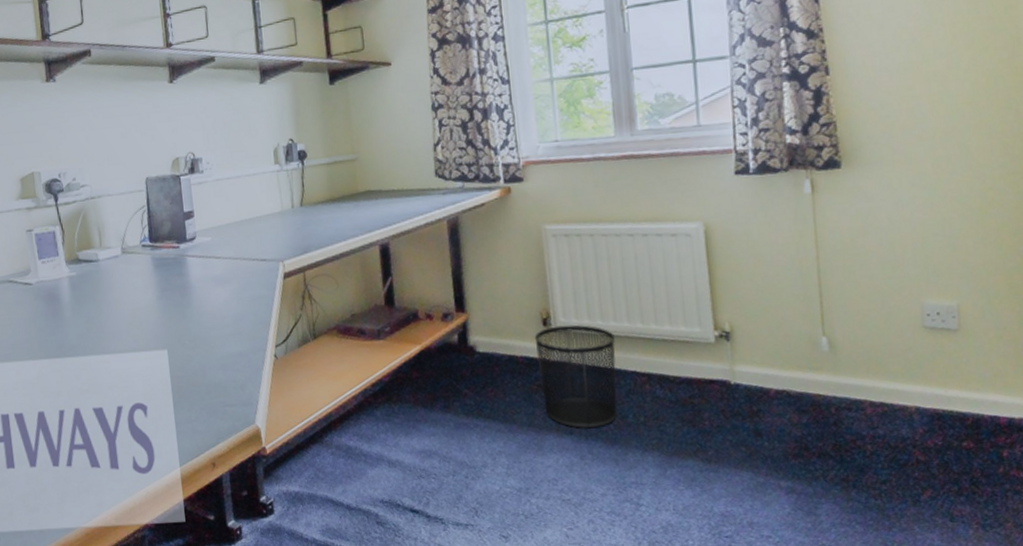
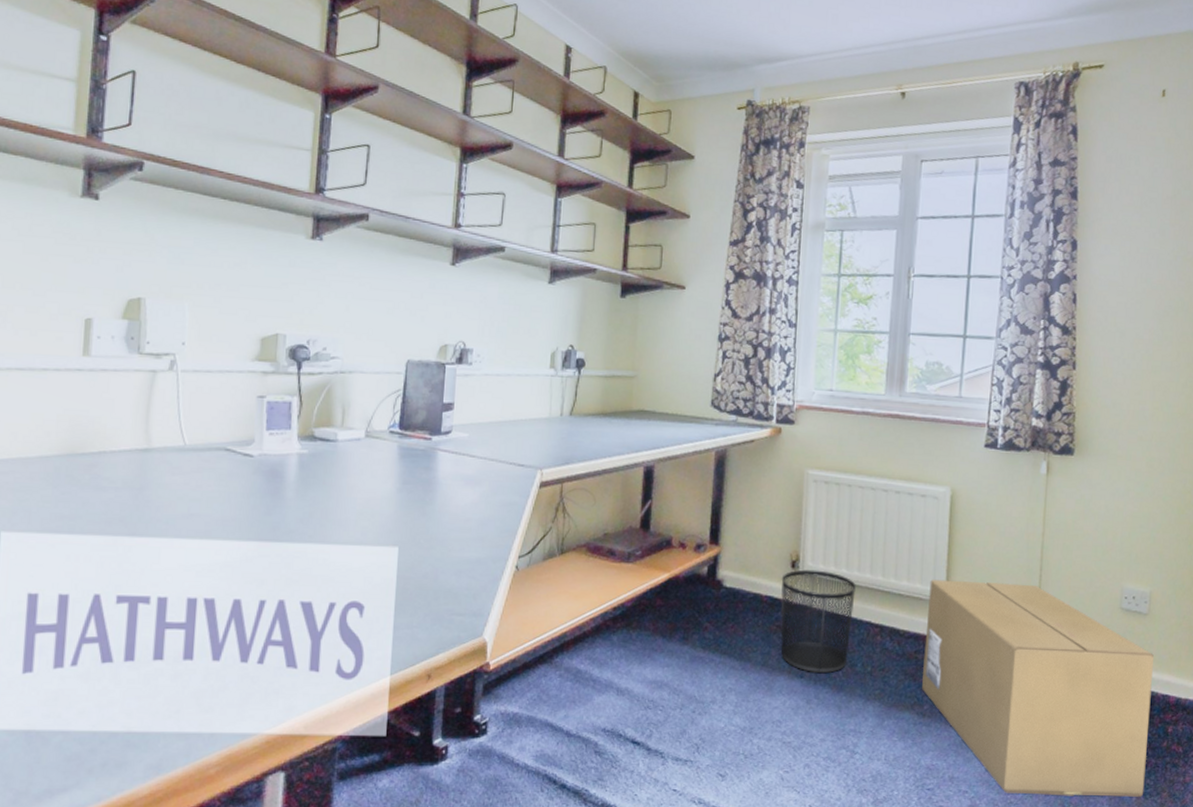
box: none [695,313,983,536] -> present [922,579,1154,797]

